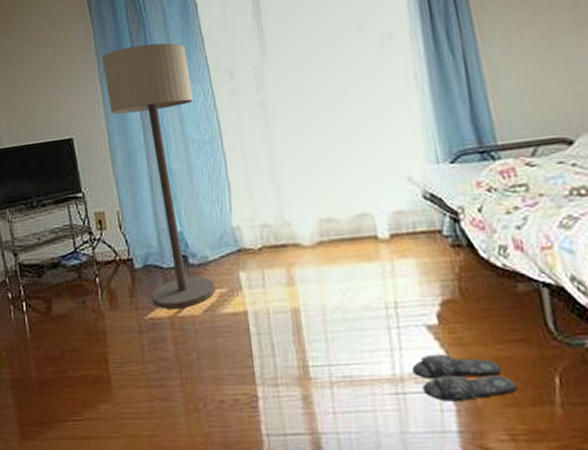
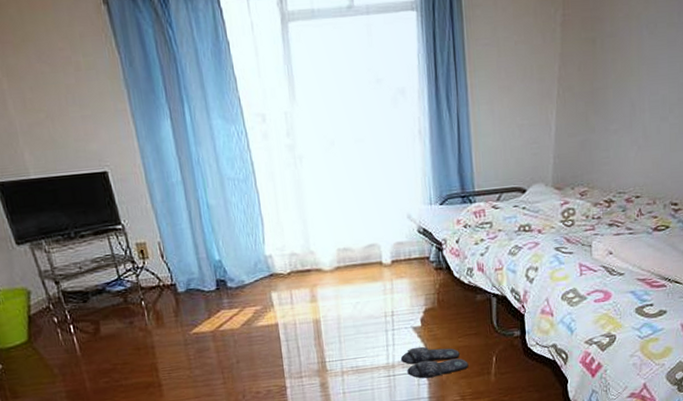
floor lamp: present [102,43,215,309] -> none [132,79,251,325]

